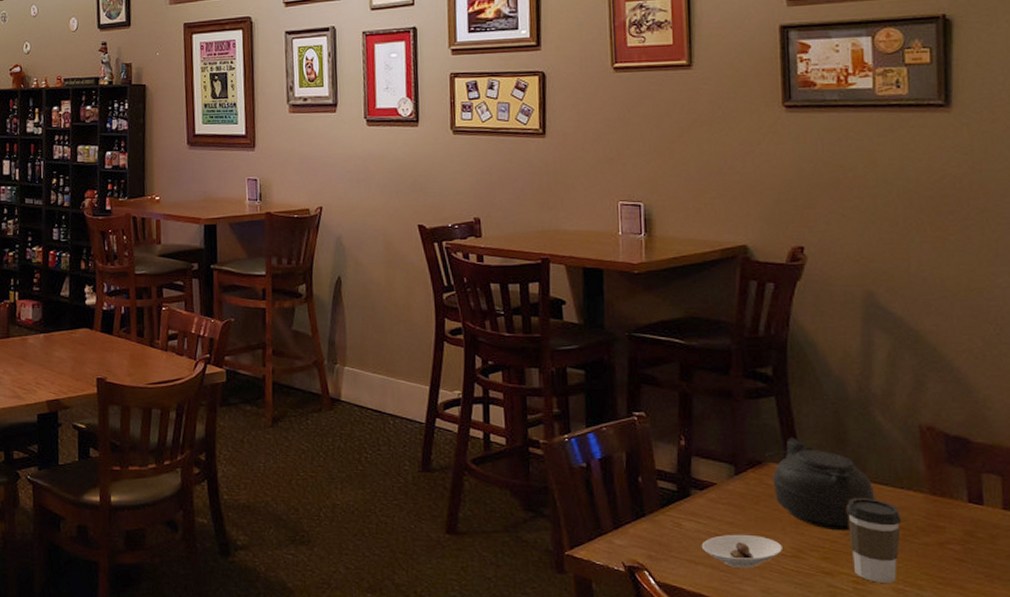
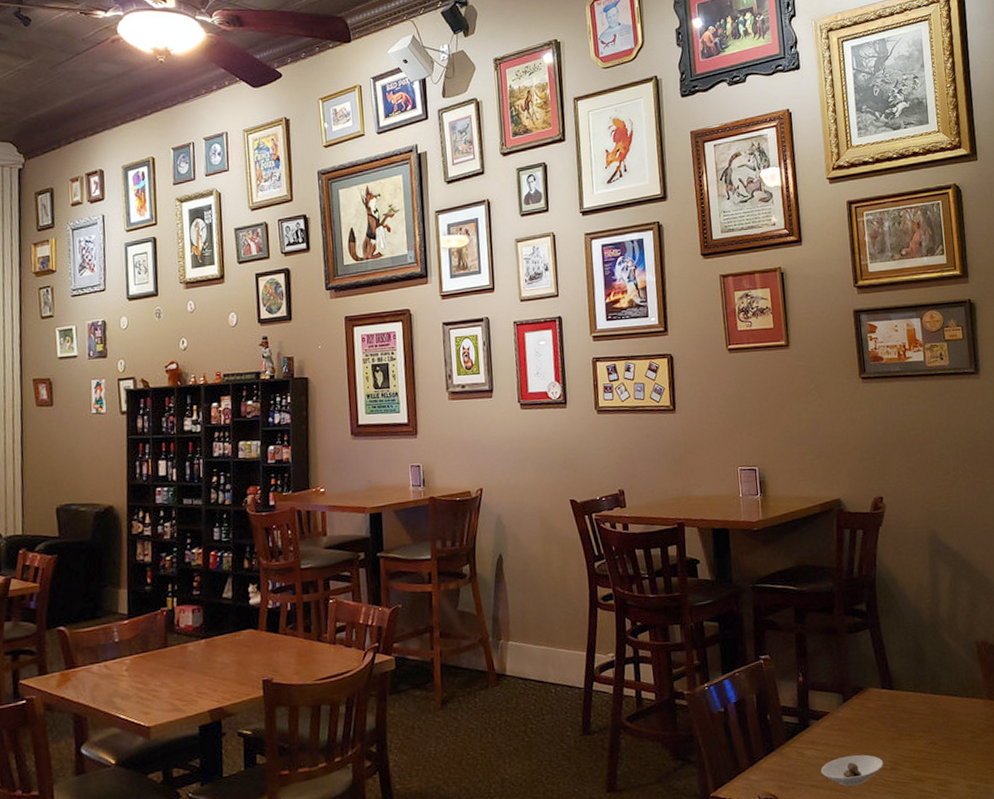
teapot: present [766,437,875,531] -> none [865,663,949,742]
coffee cup: present [846,498,902,583] -> none [928,709,969,782]

